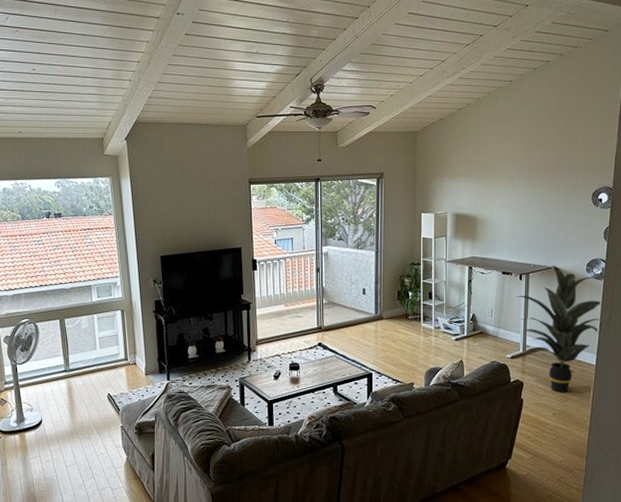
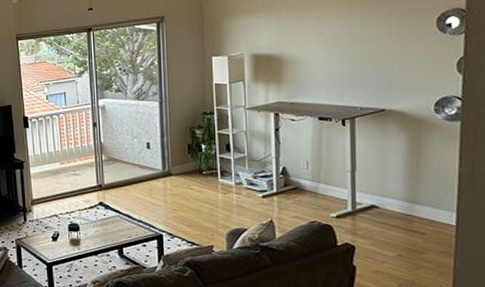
indoor plant: present [516,265,603,393] -> none [338,106,460,259]

